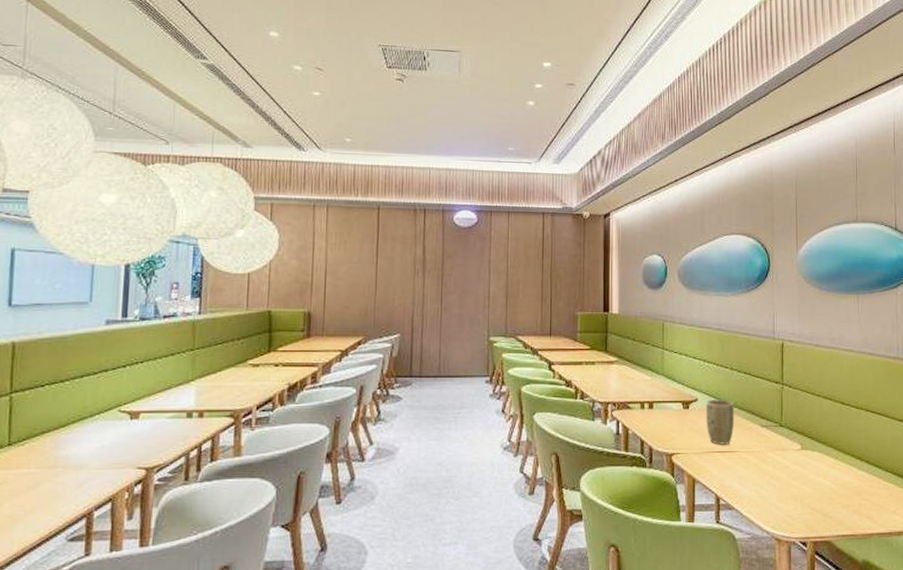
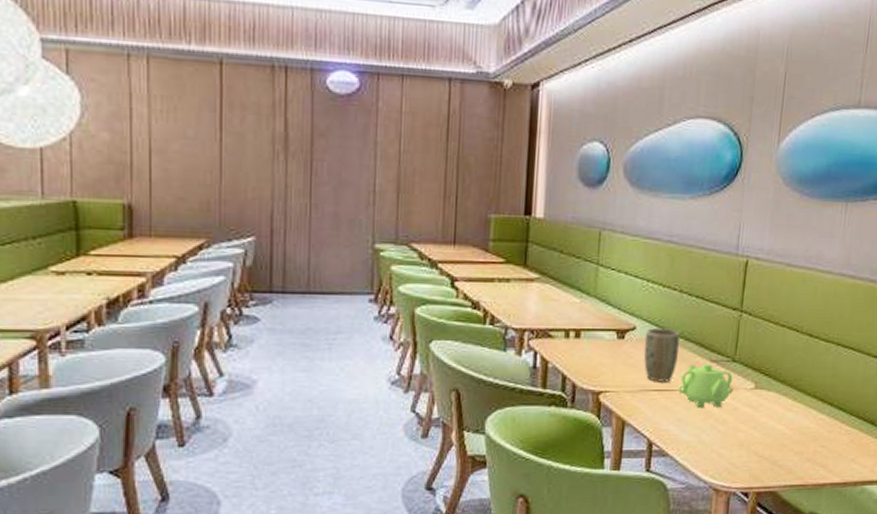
teapot: none [736,428,783,466] -> present [677,363,733,407]

